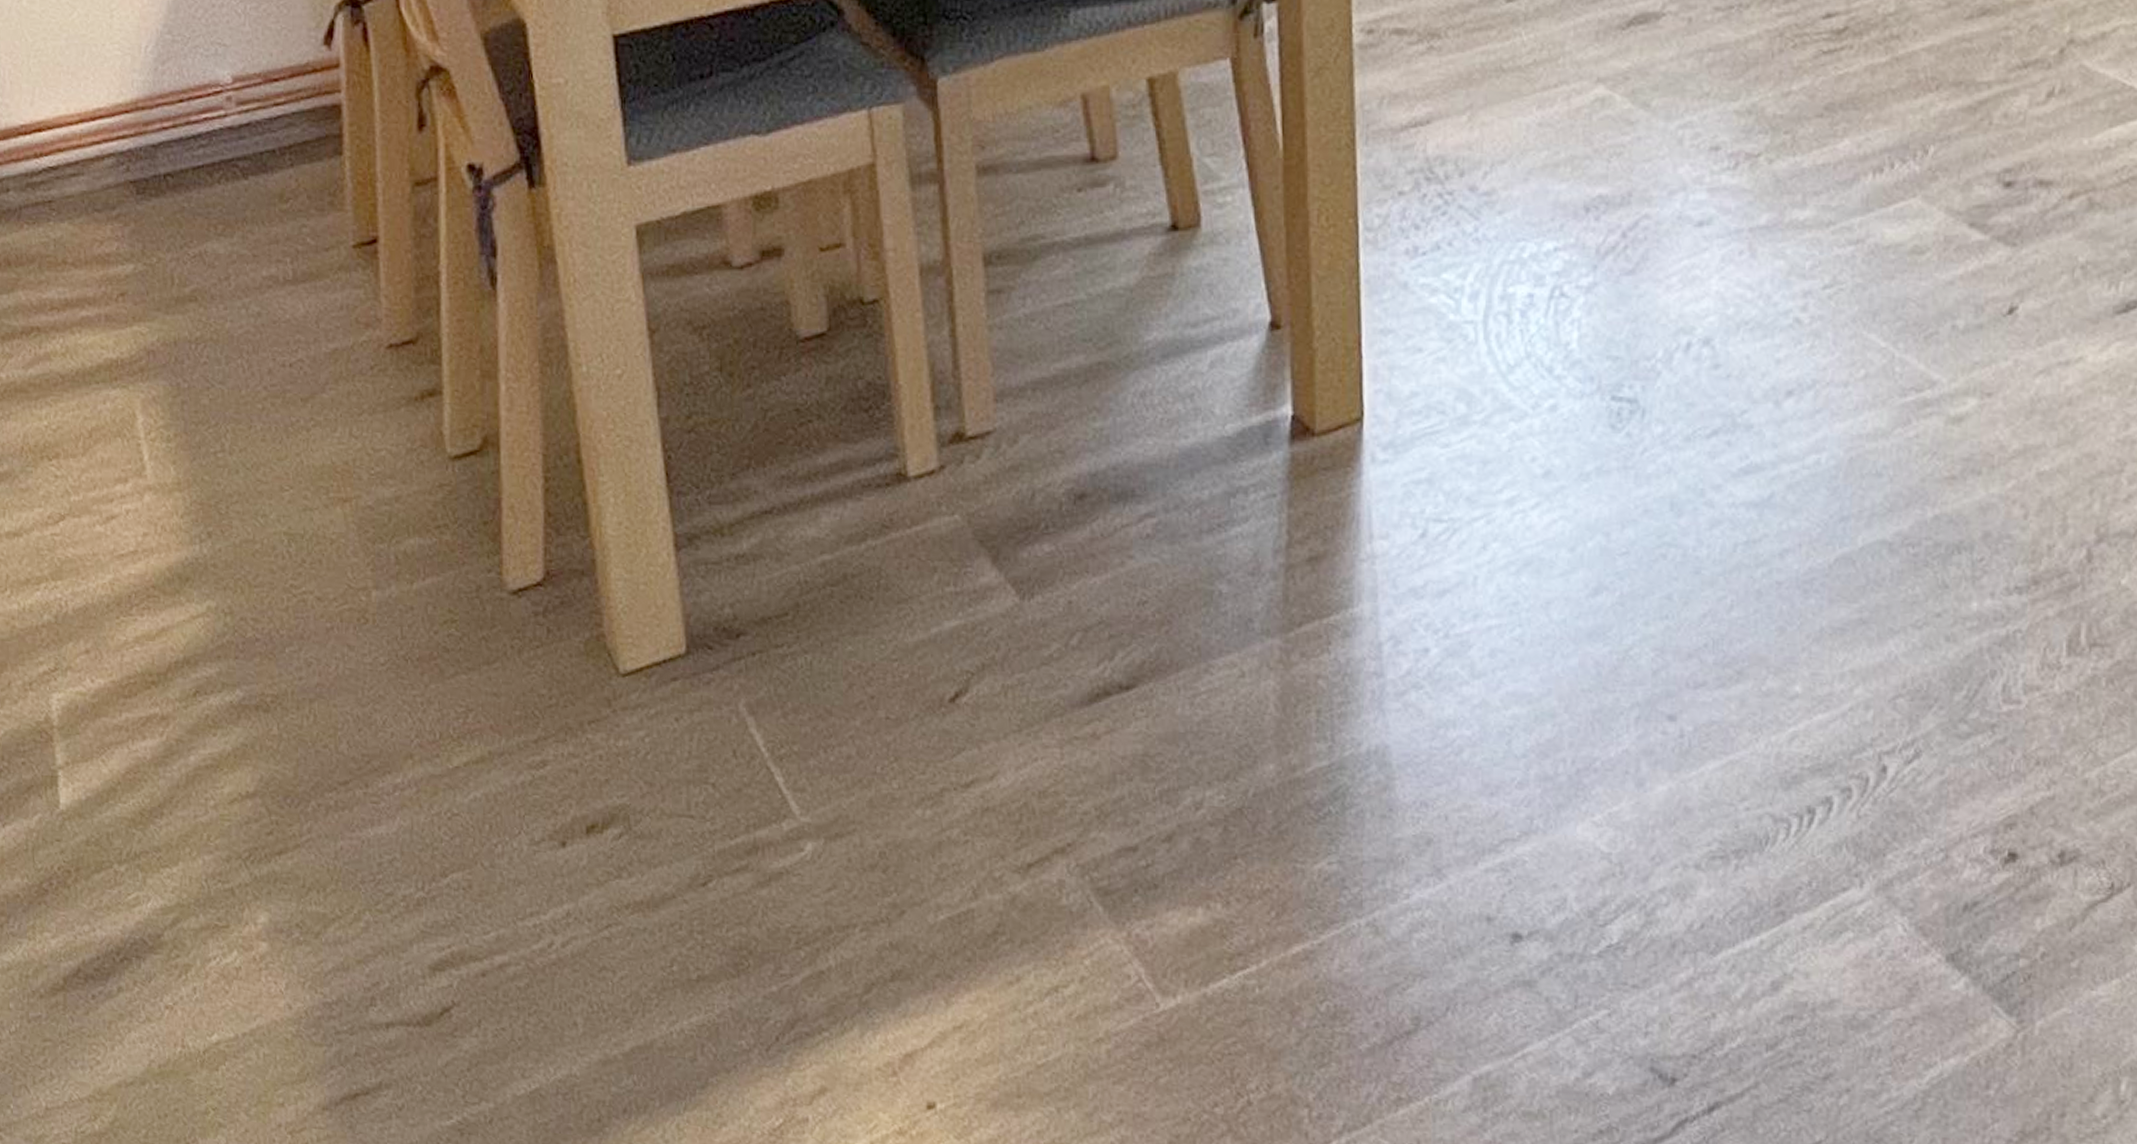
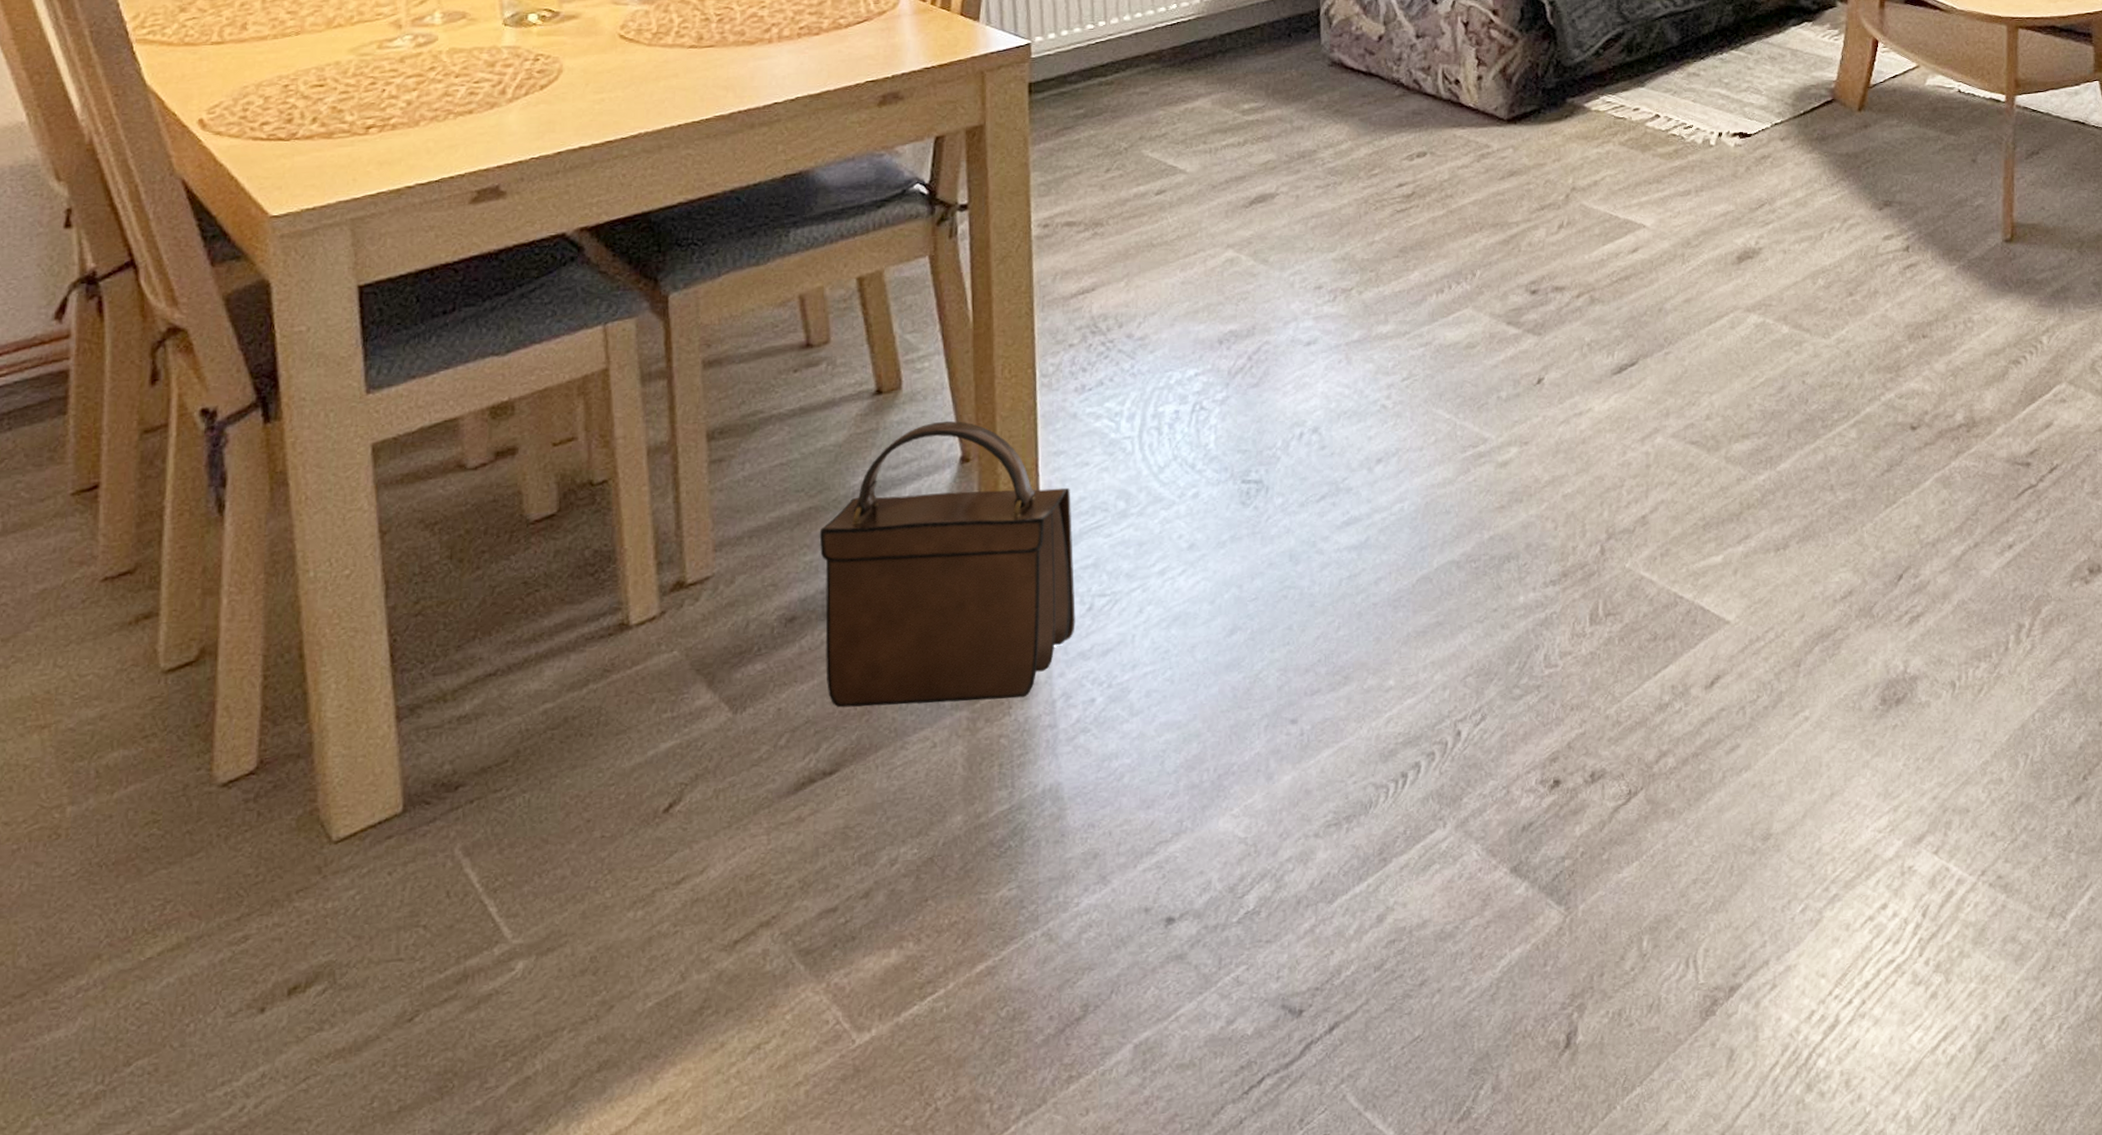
handbag: none [1110,273,1406,634] -> present [819,420,1076,708]

